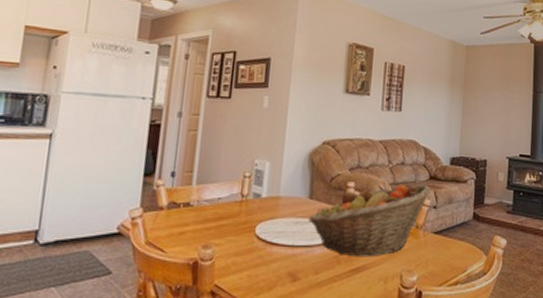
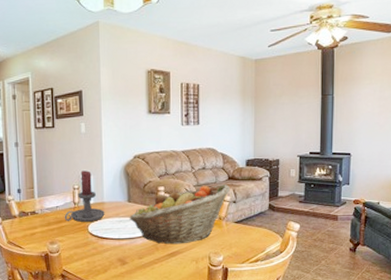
candle holder: none [226,154,279,221] -> present [64,170,105,222]

